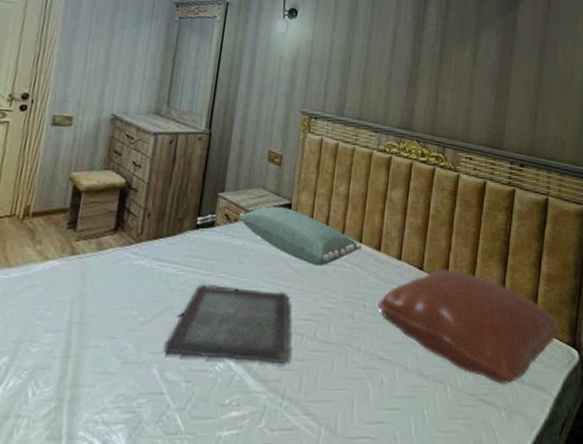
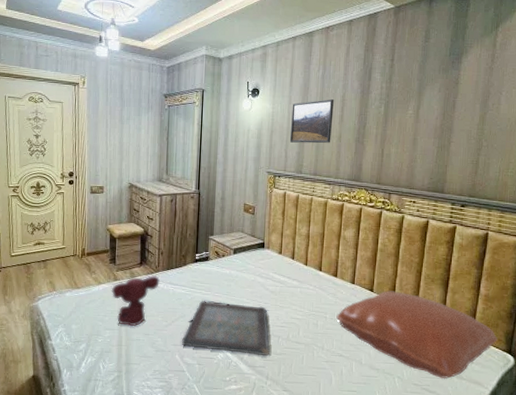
teddy bear: none [63,248,141,326] -> present [111,276,160,327]
pillow: present [239,205,363,267] -> none [226,244,322,289]
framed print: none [330,30,385,82] -> present [289,99,334,144]

